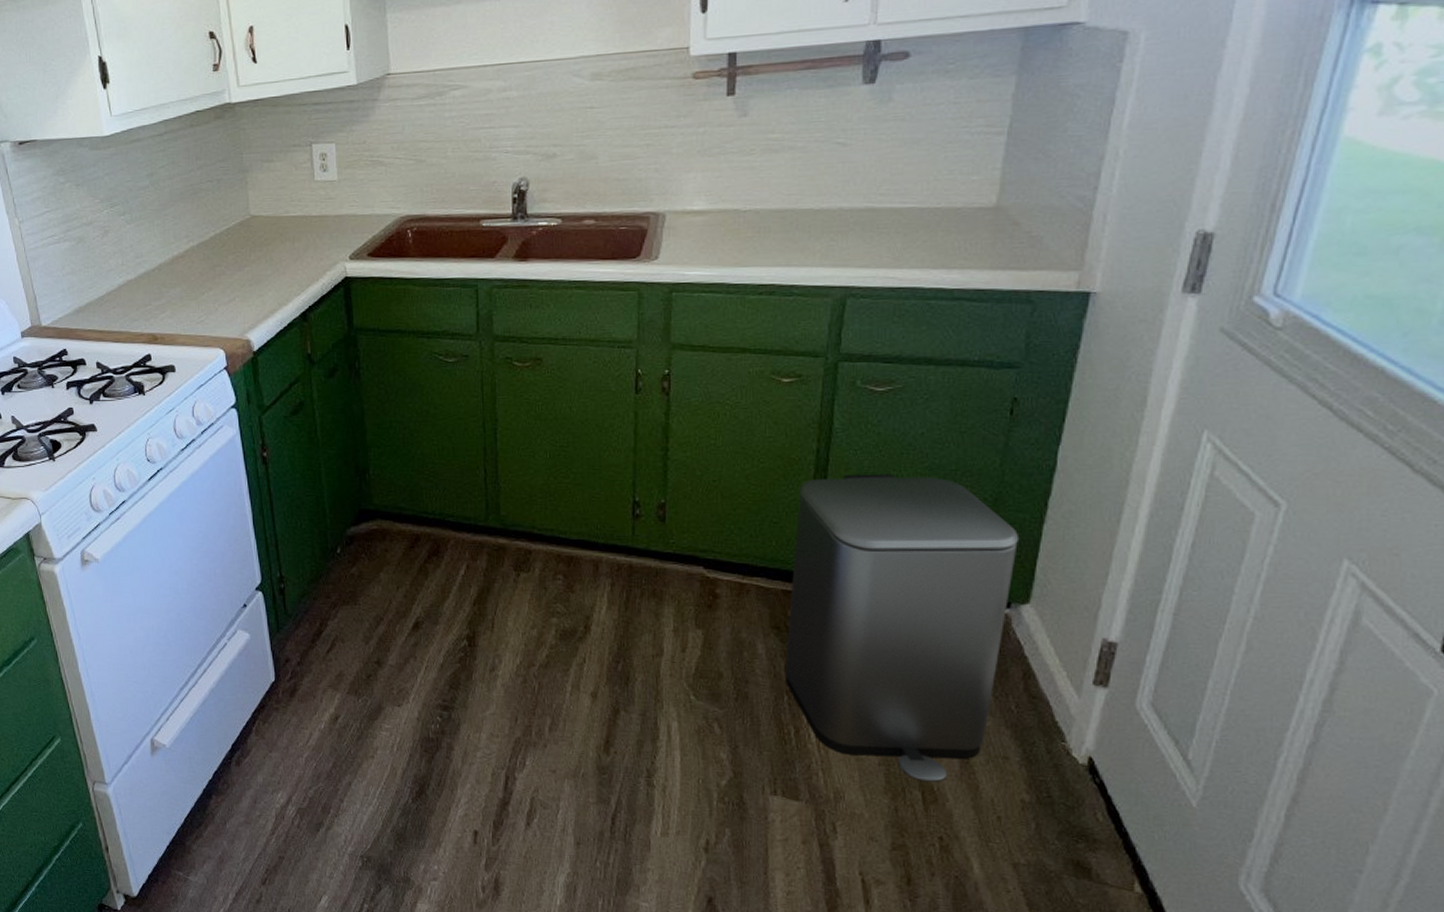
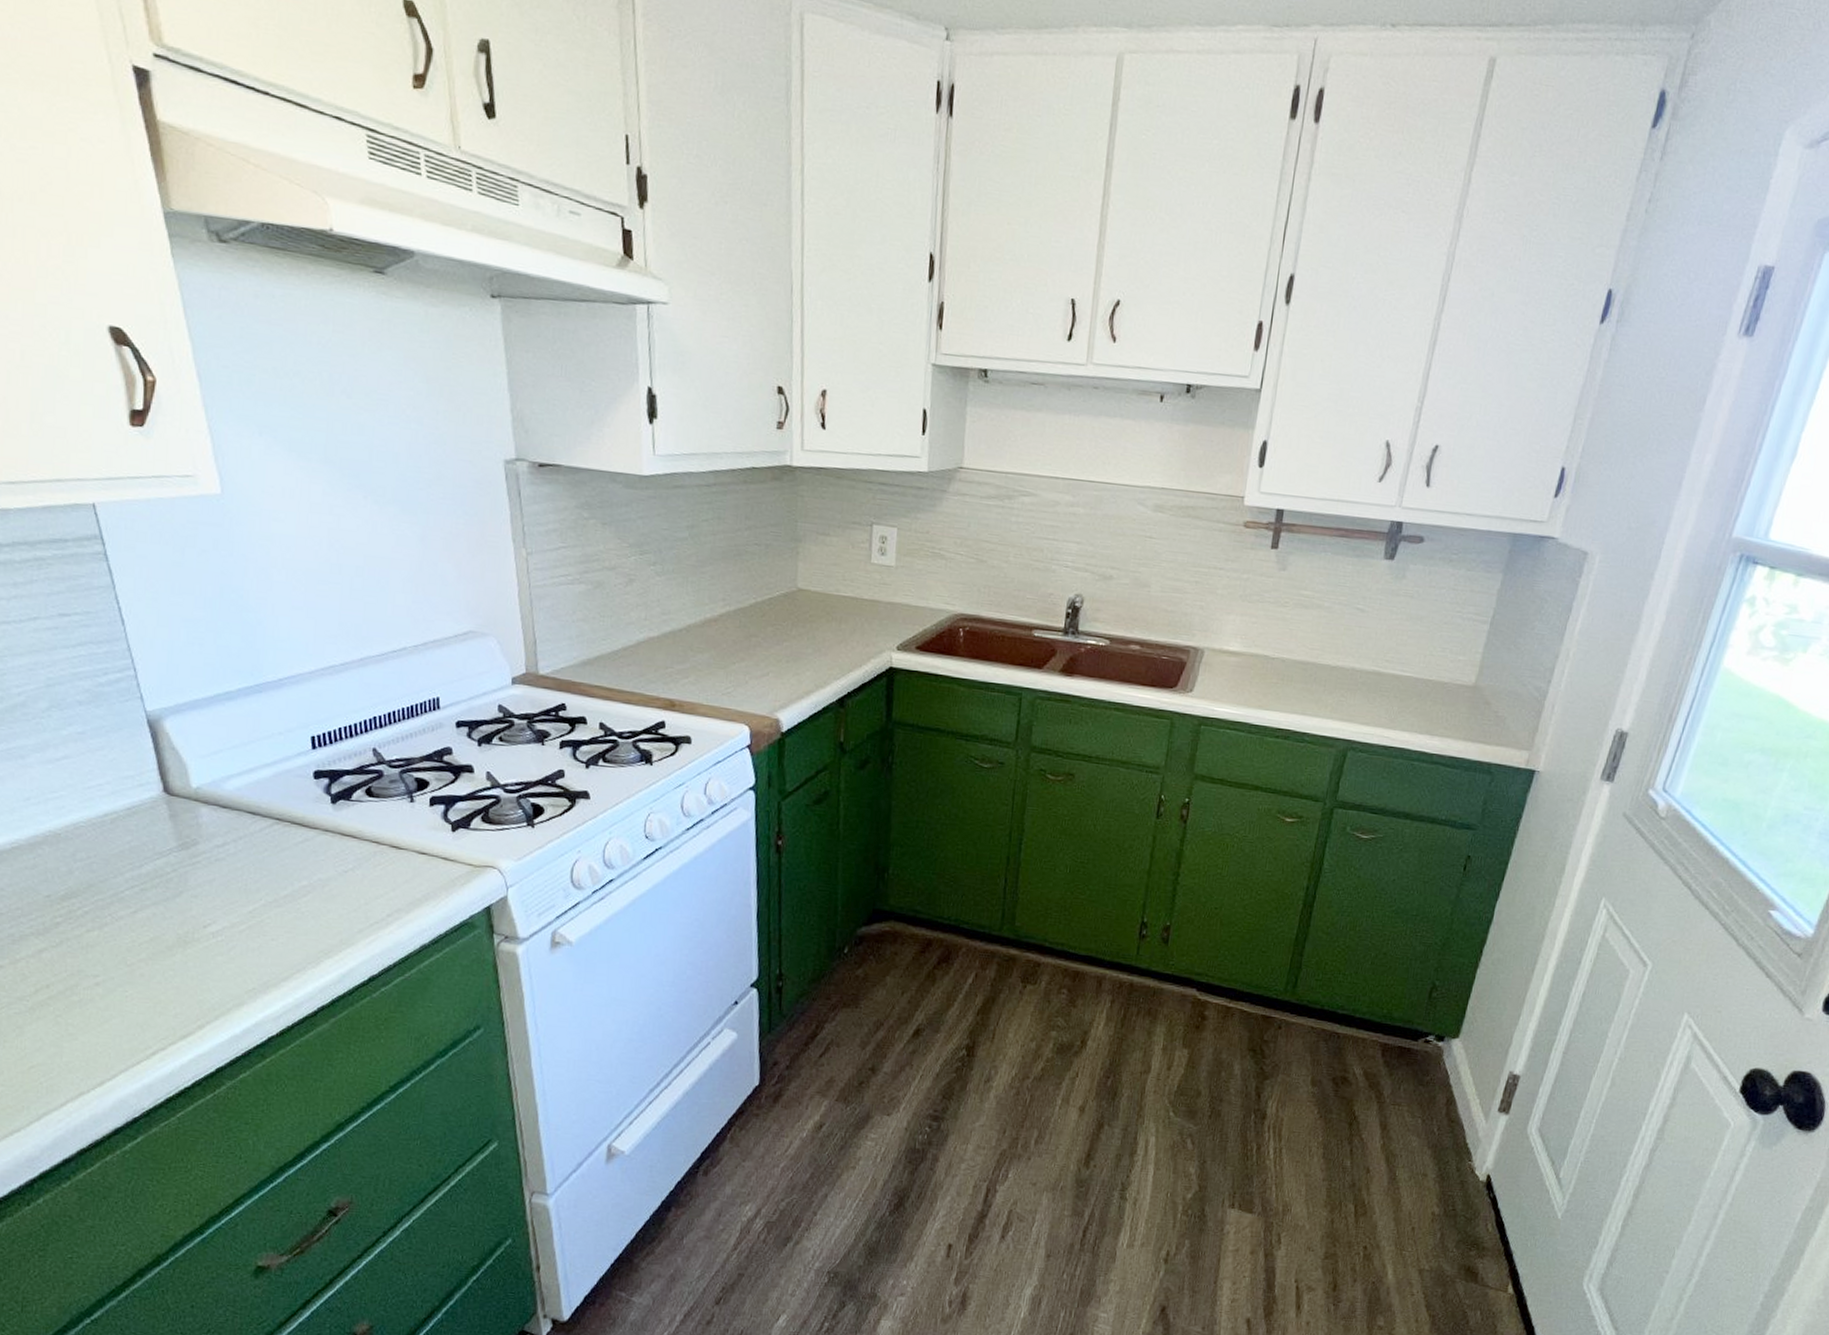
pedal bin: present [784,474,1020,783] -> none [1254,912,1458,1197]

